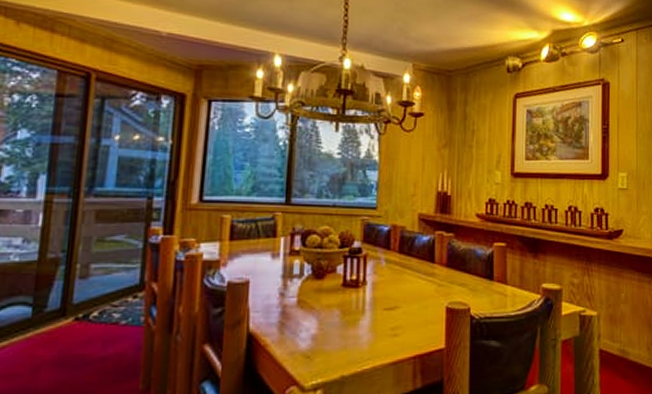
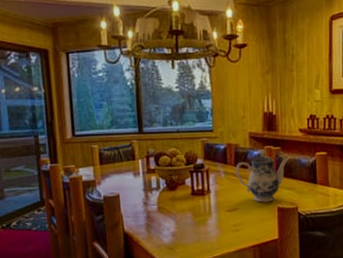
teapot: none [399,235,464,301] -> present [235,149,290,203]

